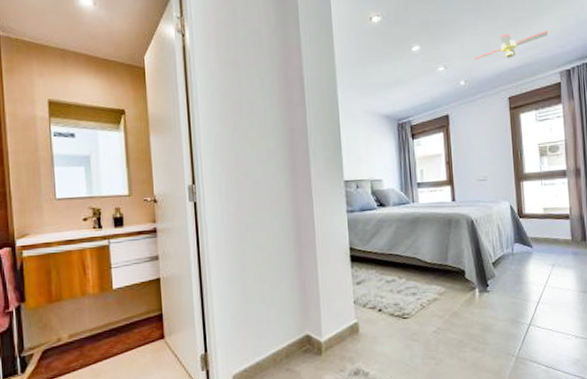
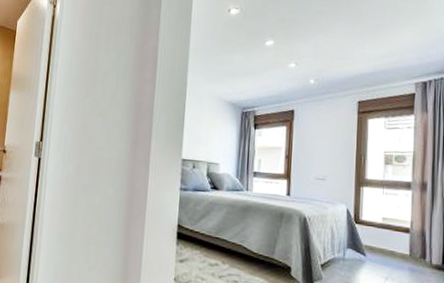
ceiling fan: present [475,30,548,60] -> none [328,40,407,64]

